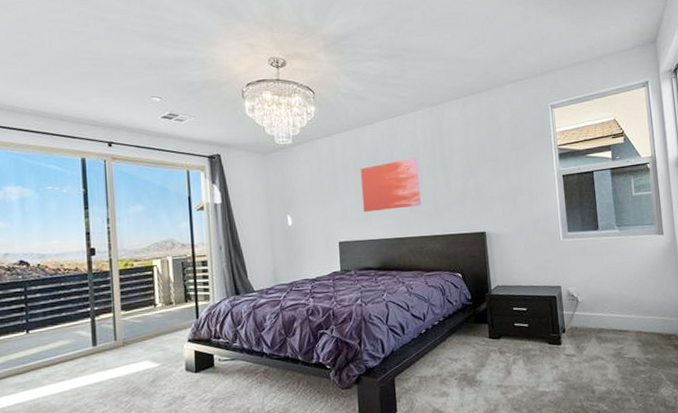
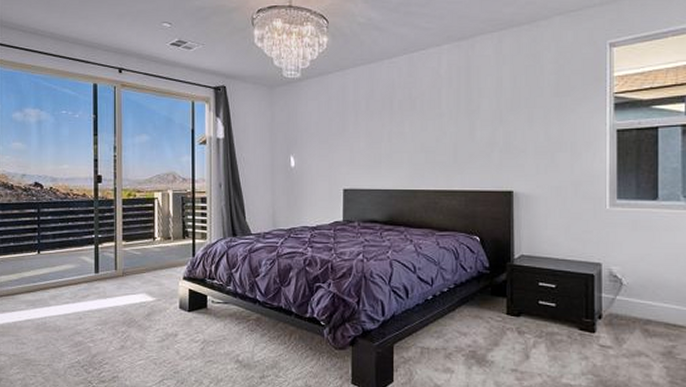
wall art: present [360,157,422,213] -> none [372,99,440,159]

